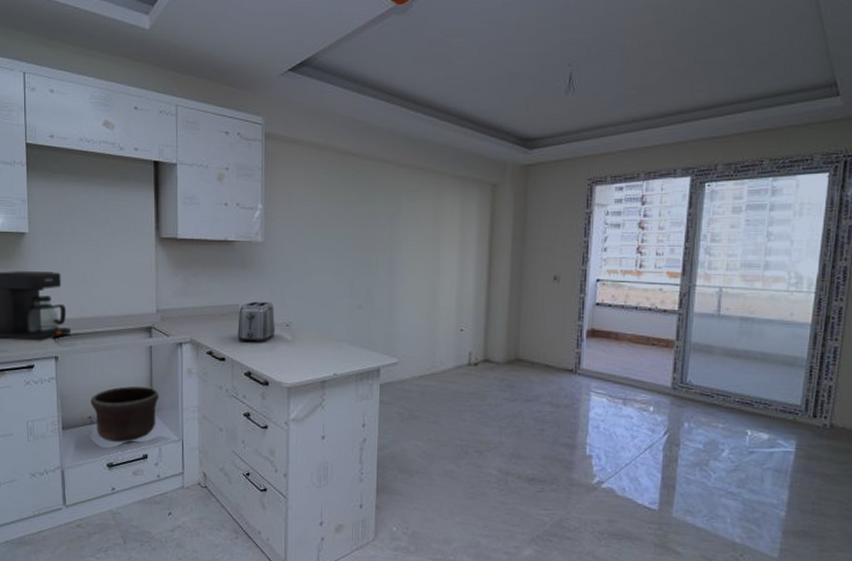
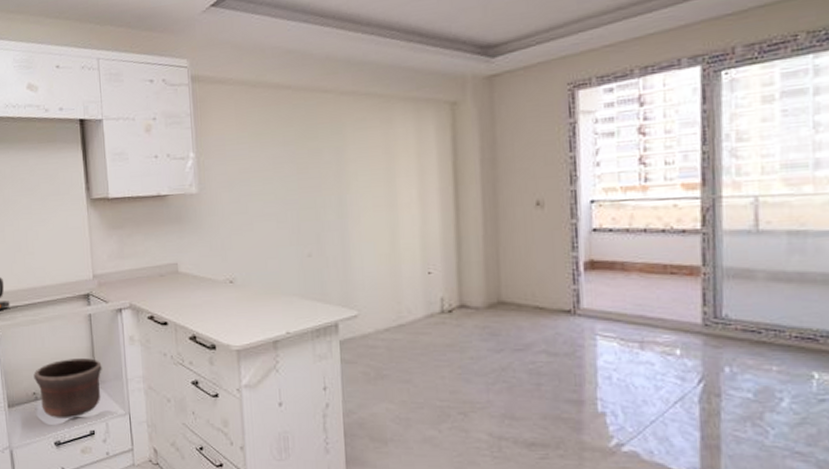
toaster: present [237,301,276,343] -> none [177,257,219,303]

